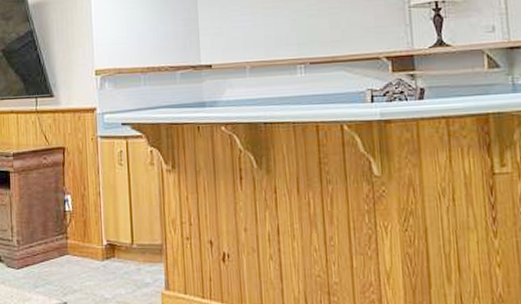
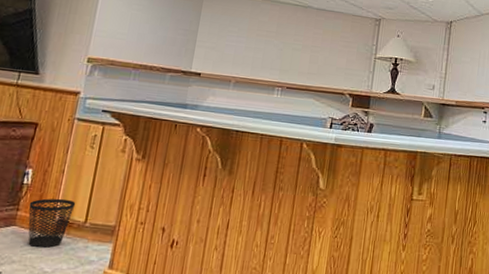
wastebasket: none [76,221,119,275] -> present [28,198,76,248]

